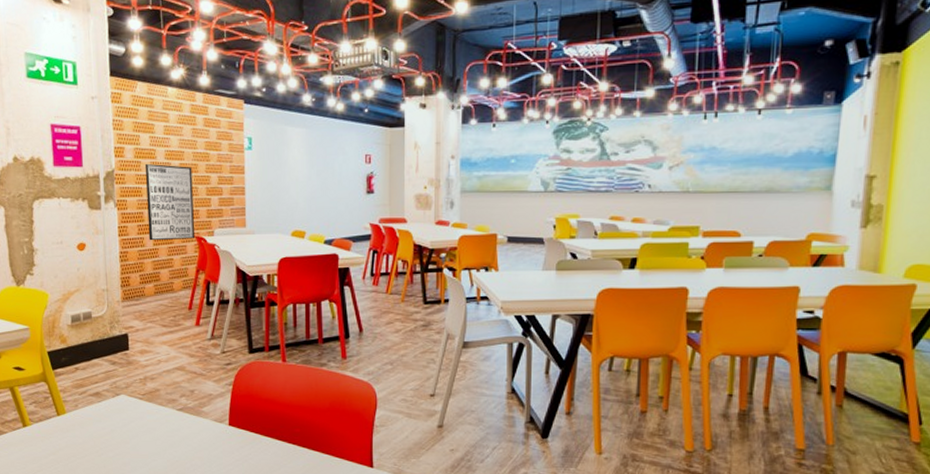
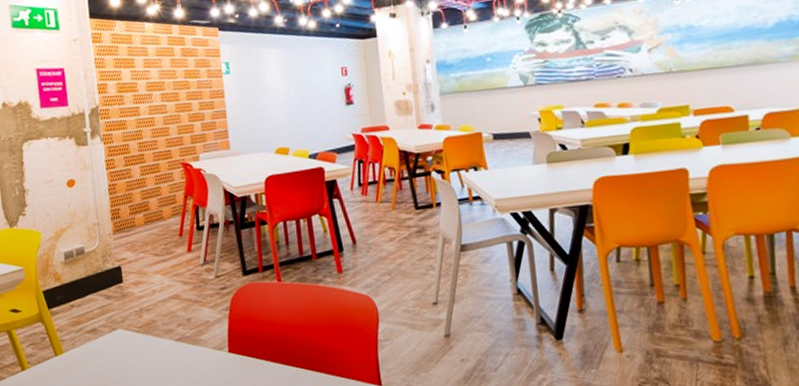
wall art: present [145,163,194,241] -> none [127,95,180,171]

